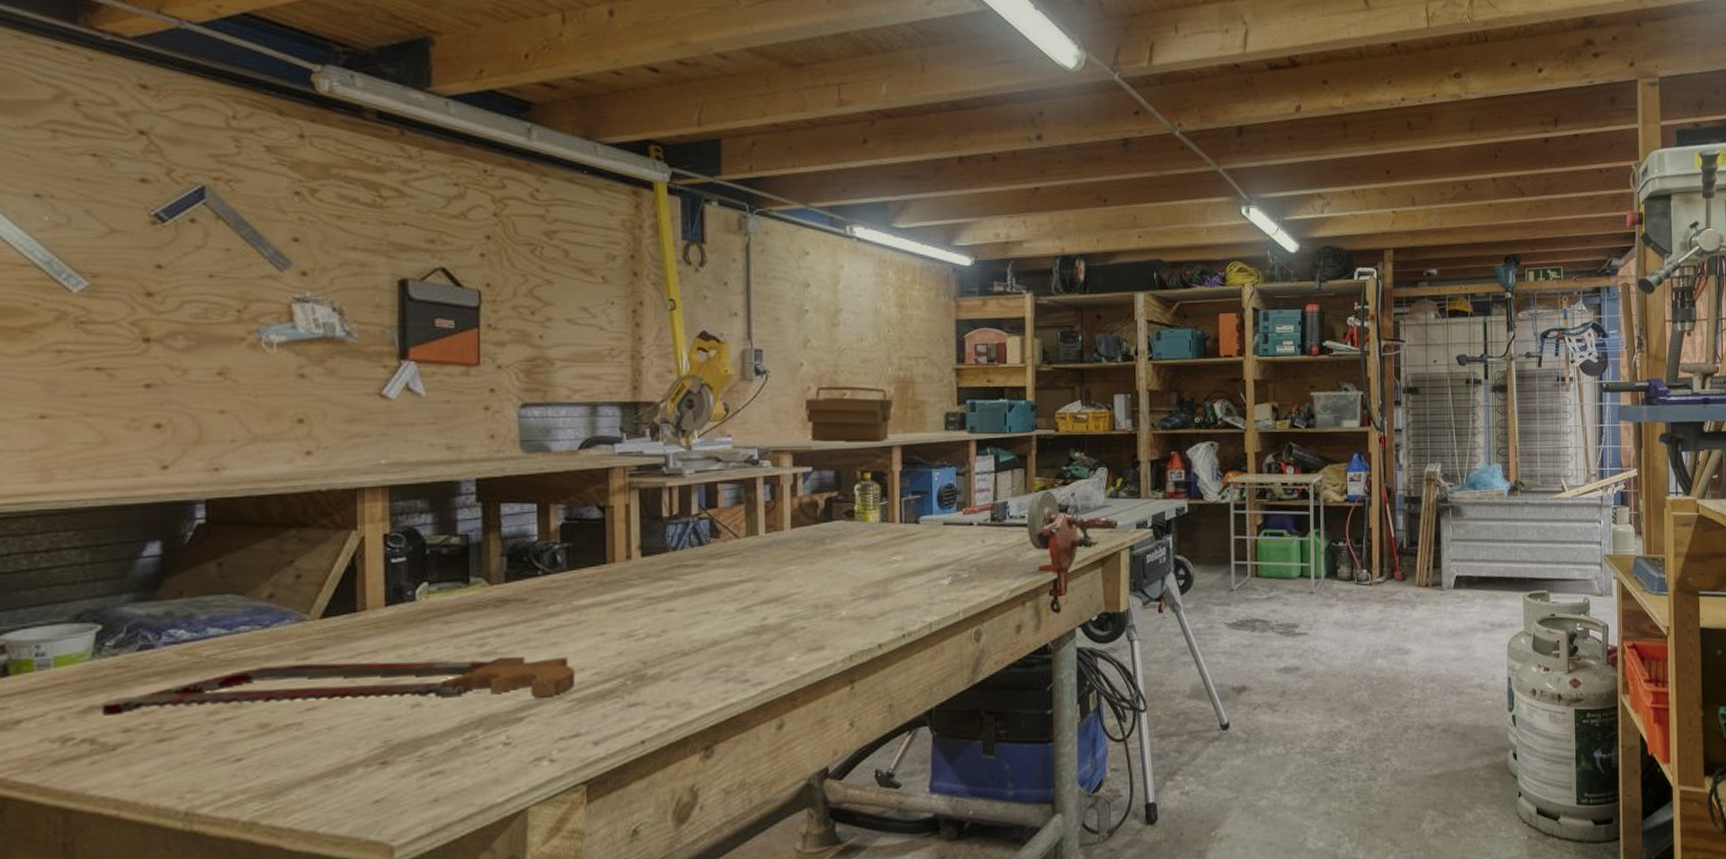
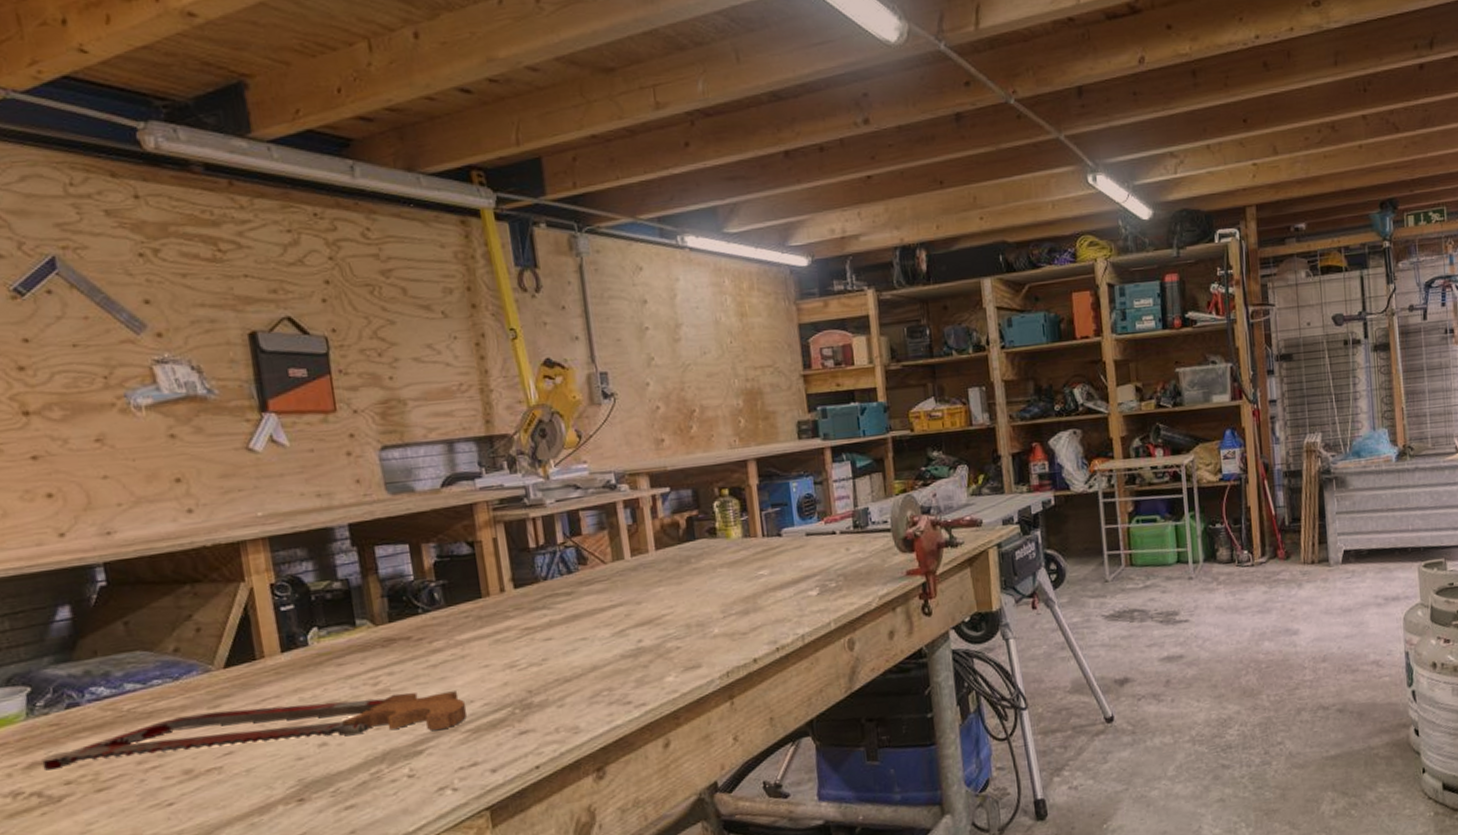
tool box: present [804,387,894,442] -> none [655,401,744,460]

